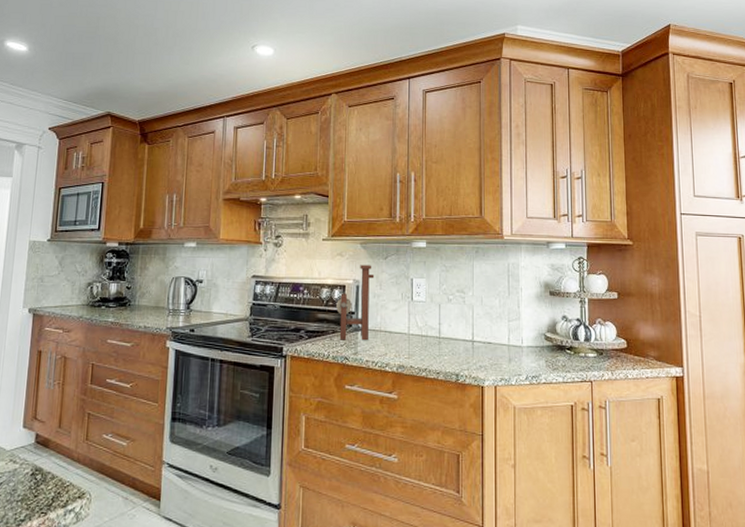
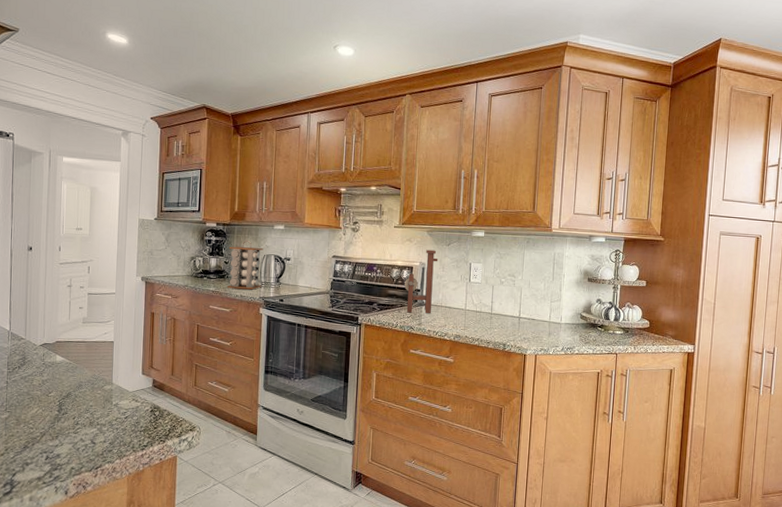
spice rack: none [128,260,172,320] -> present [226,240,263,291]

